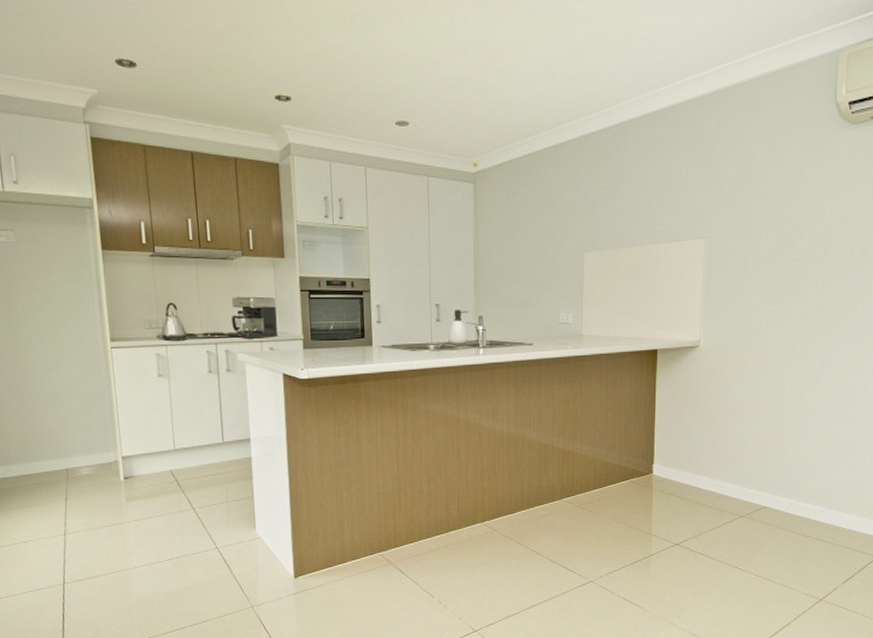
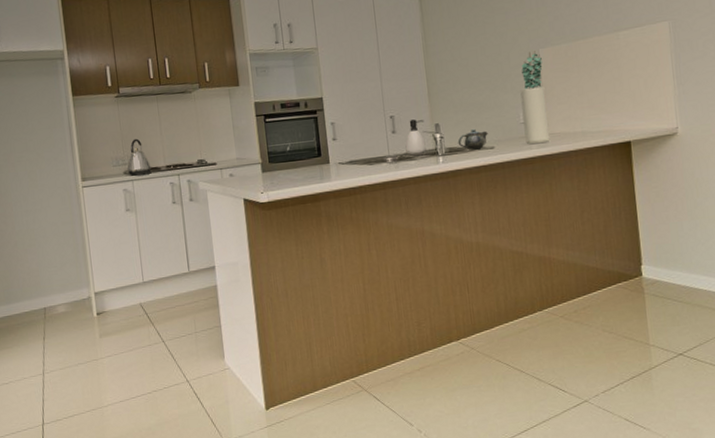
coffee maker: present [228,296,278,339] -> none [189,125,237,168]
teapot: none [499,324,528,345] -> present [458,128,488,150]
vase: none [562,254,587,344] -> present [520,51,550,144]

